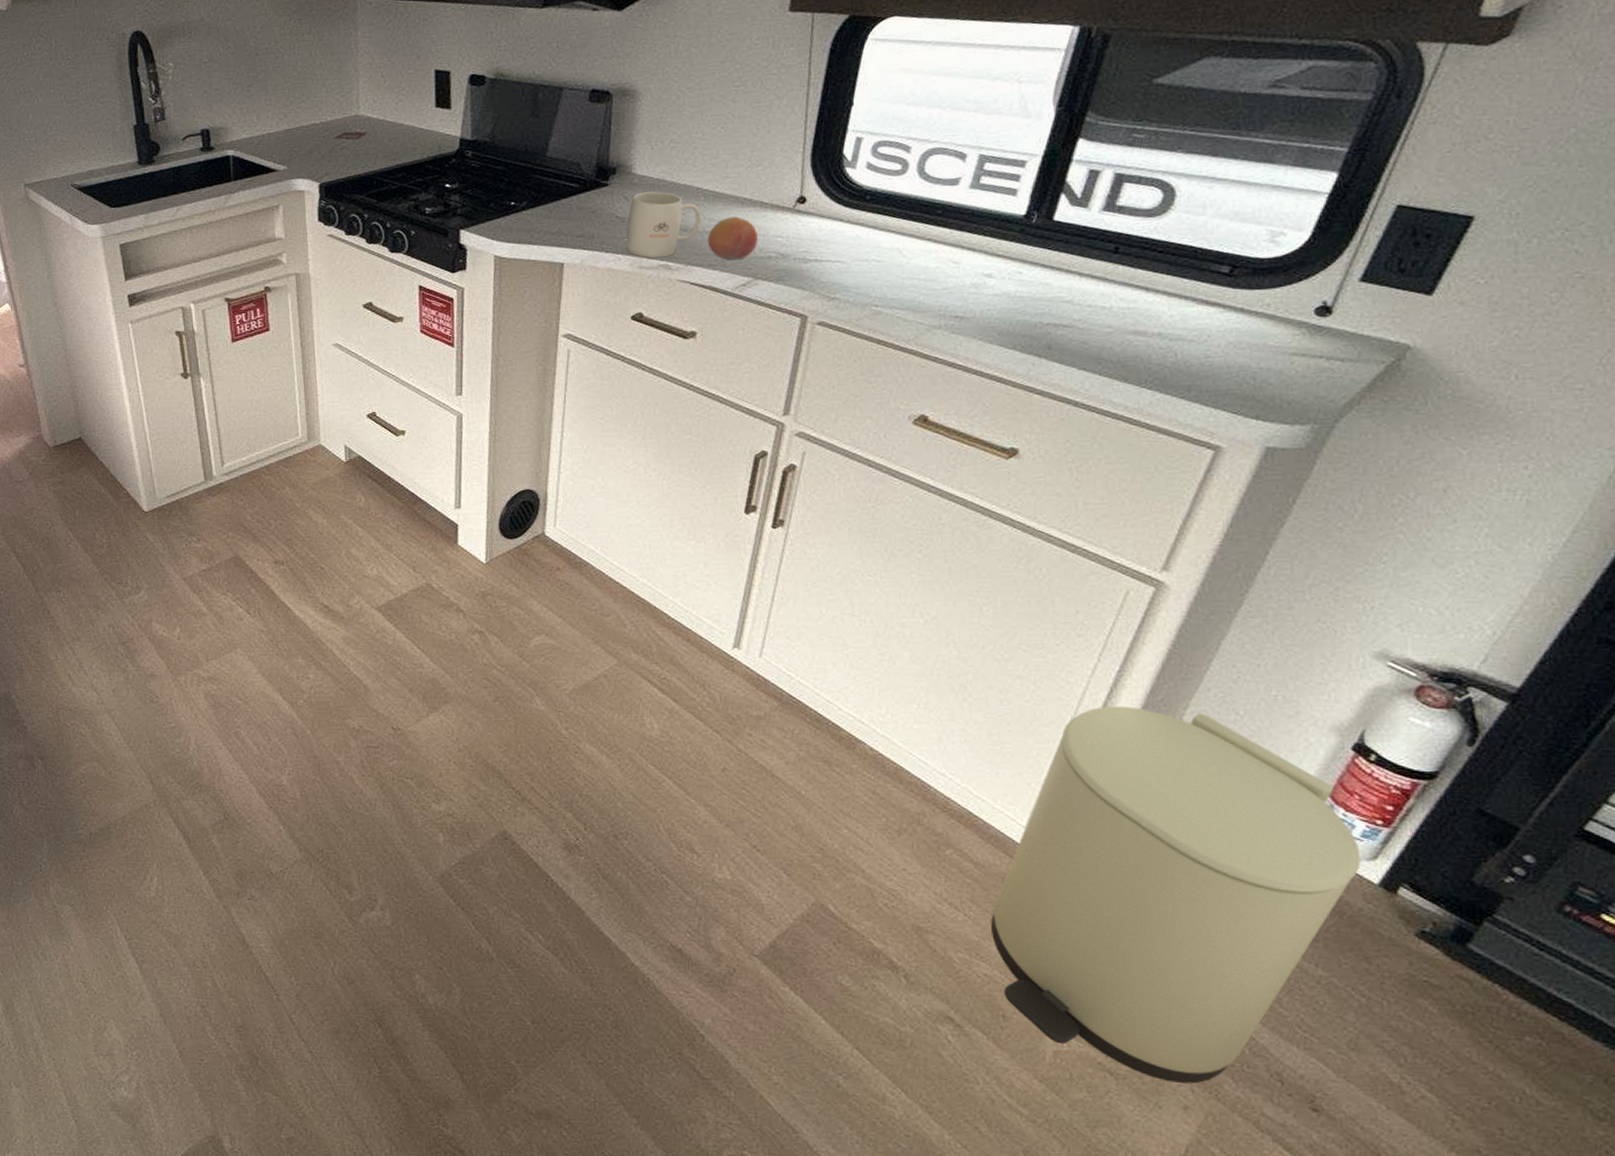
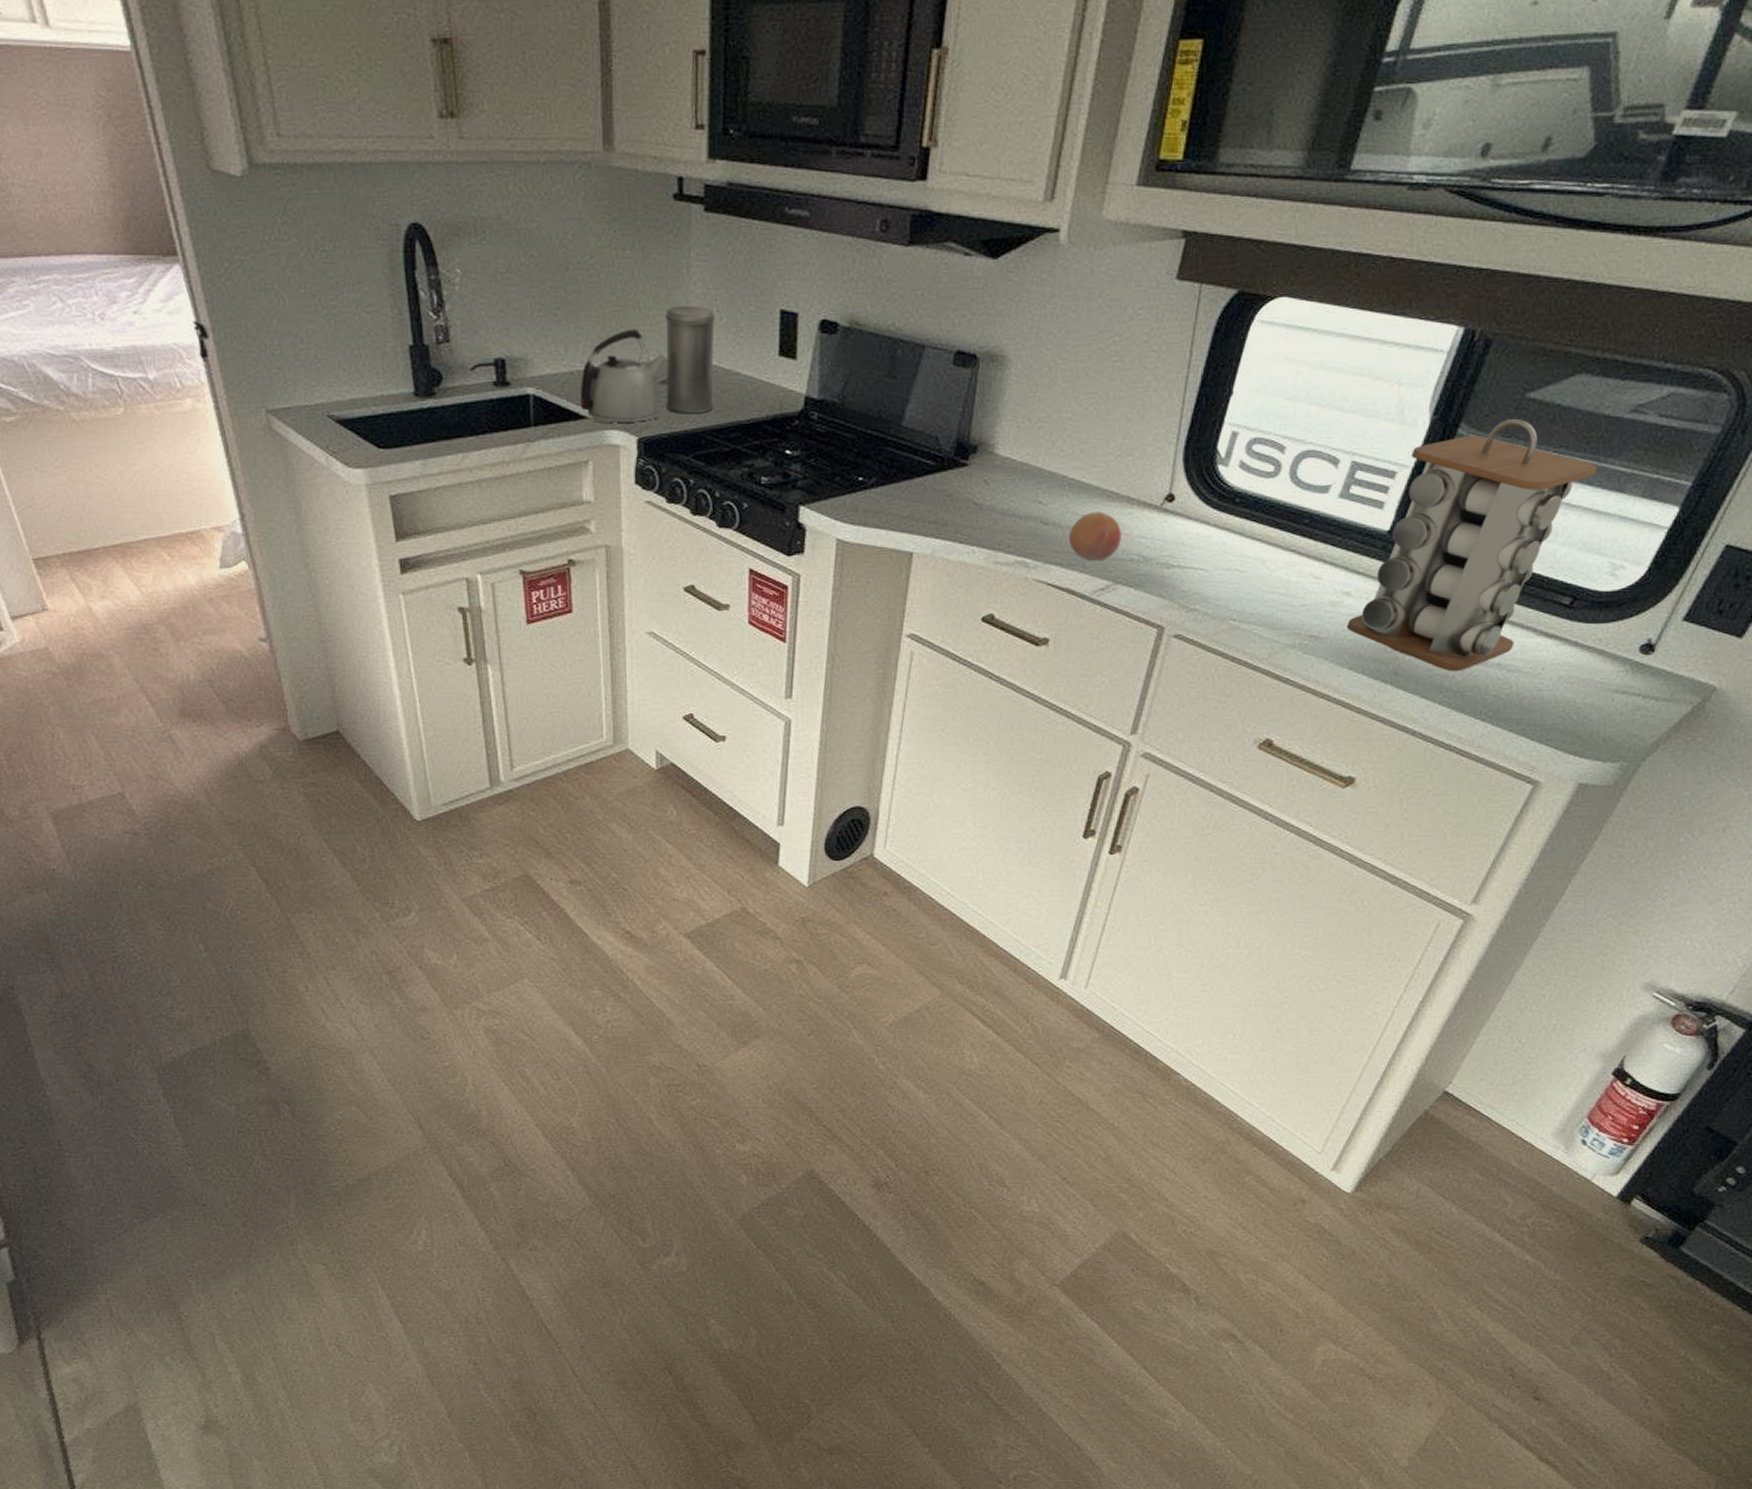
kettle: none [271,96,342,175] -> present [580,328,668,424]
canister: none [338,73,381,162] -> present [665,305,715,414]
mug: present [625,191,702,259] -> none [981,476,1065,553]
pedal bin: present [991,706,1361,1084] -> none [1279,1035,1606,1382]
spice rack: none [992,103,1240,343] -> present [1346,419,1597,672]

